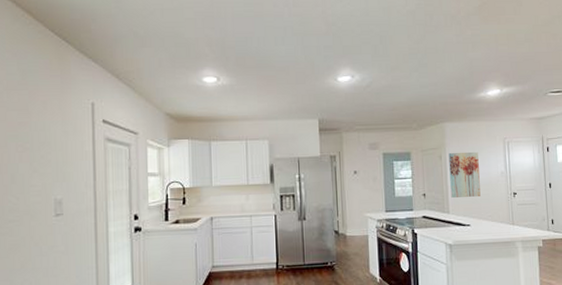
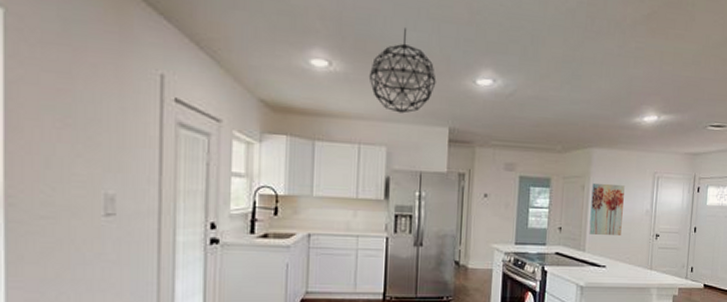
pendant light: none [249,44,305,112] -> present [368,28,436,114]

